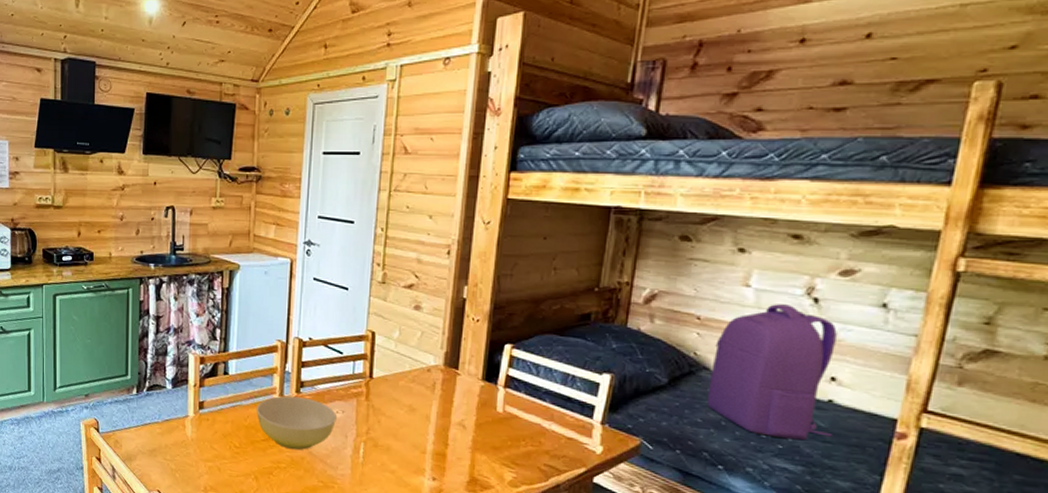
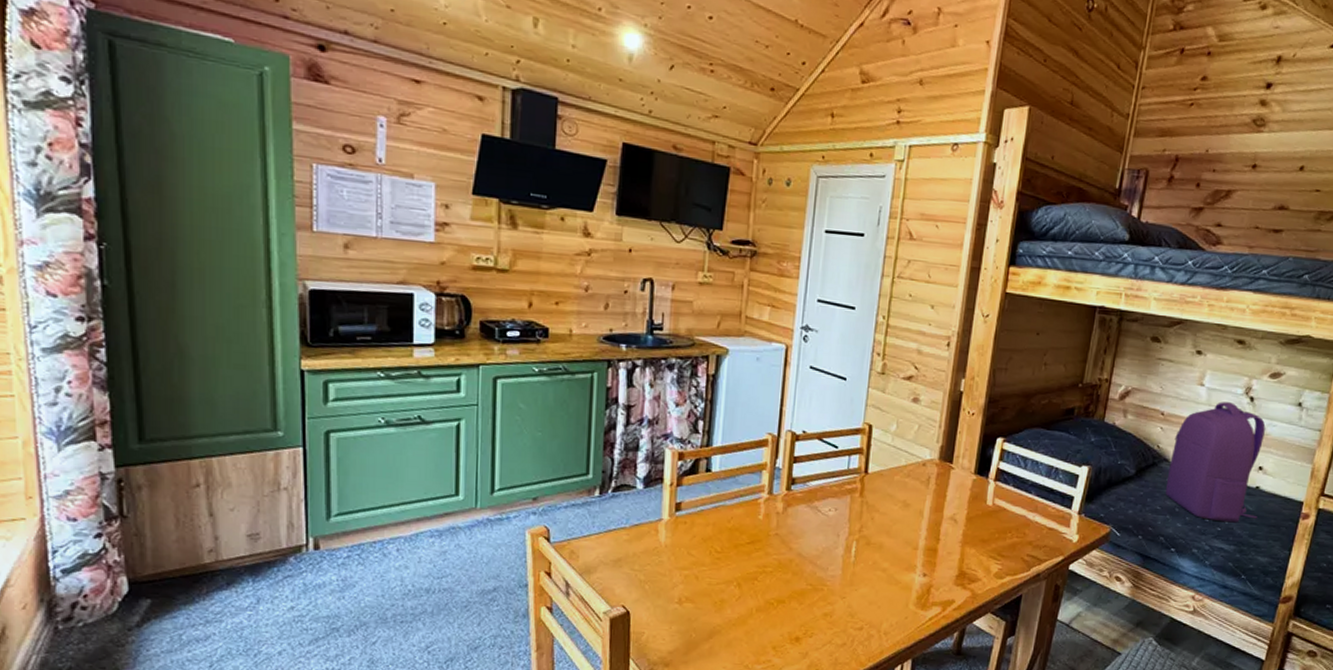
bowl: present [256,395,337,450] -> none [741,494,829,552]

